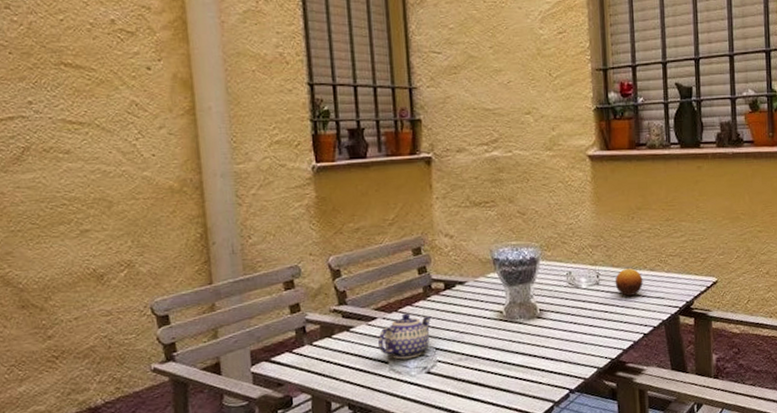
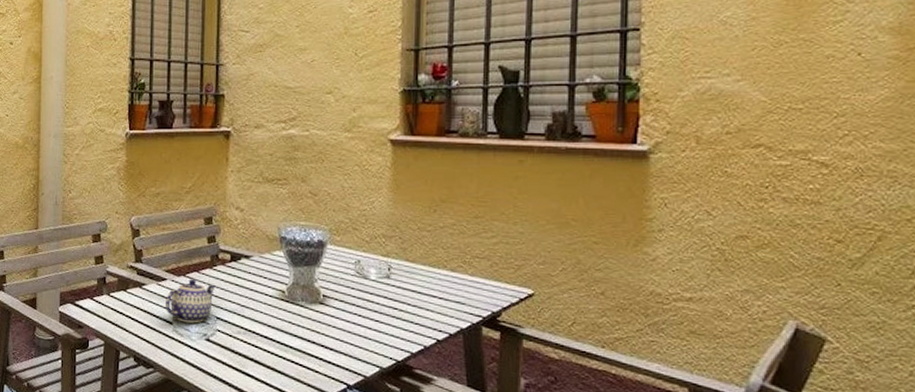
fruit: present [615,268,643,296] -> none [408,265,441,296]

